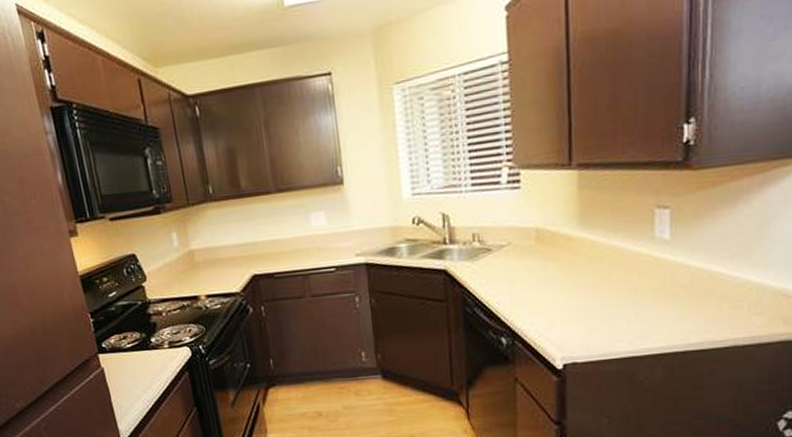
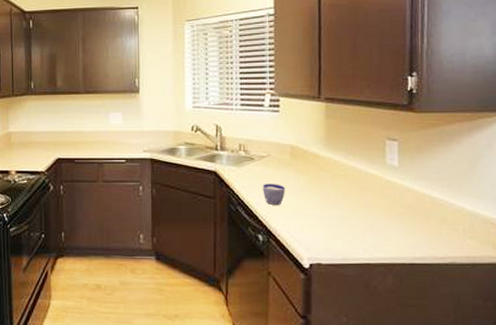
cup: none [503,276,532,302] -> present [262,184,286,205]

